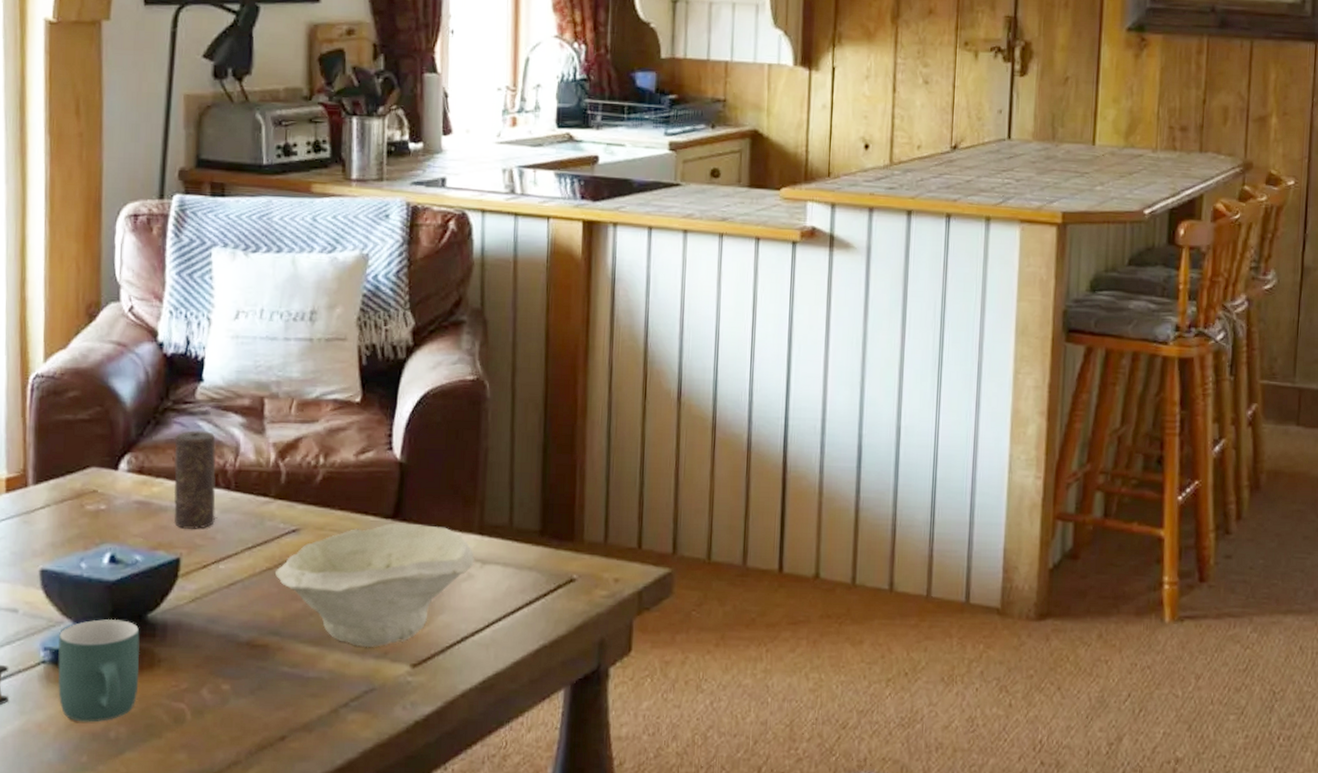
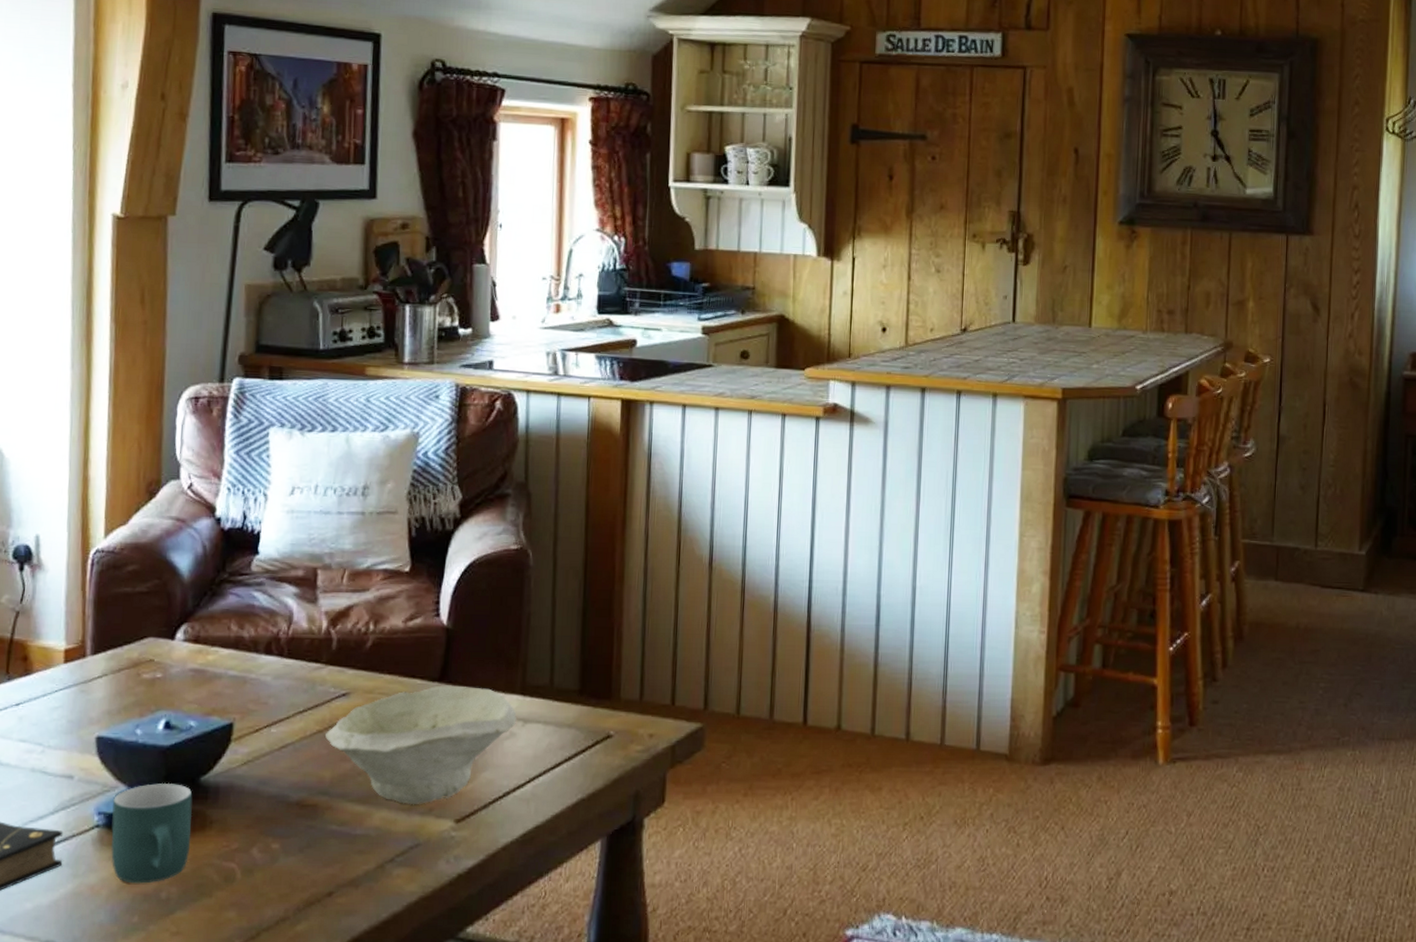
candle: present [173,430,216,530] -> none [228,600,270,696]

